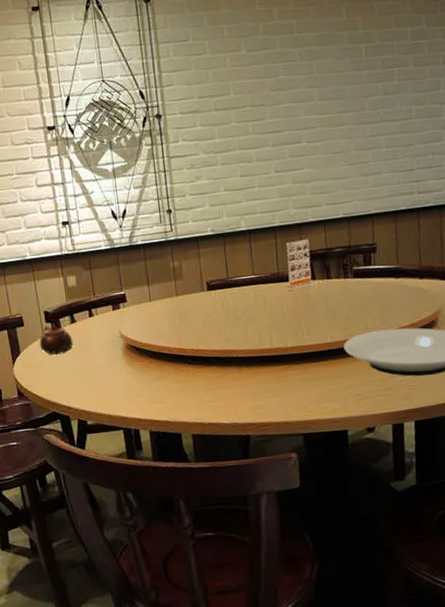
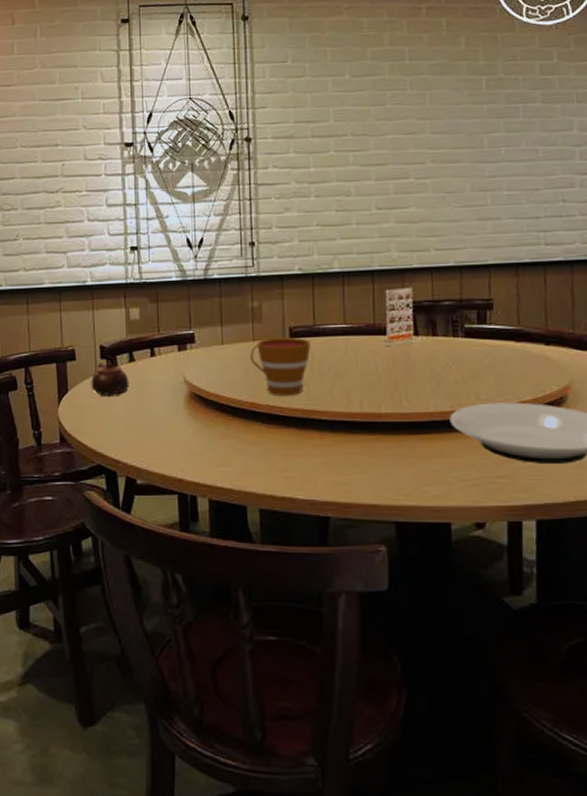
cup: none [175,290,226,341] -> present [250,337,311,397]

